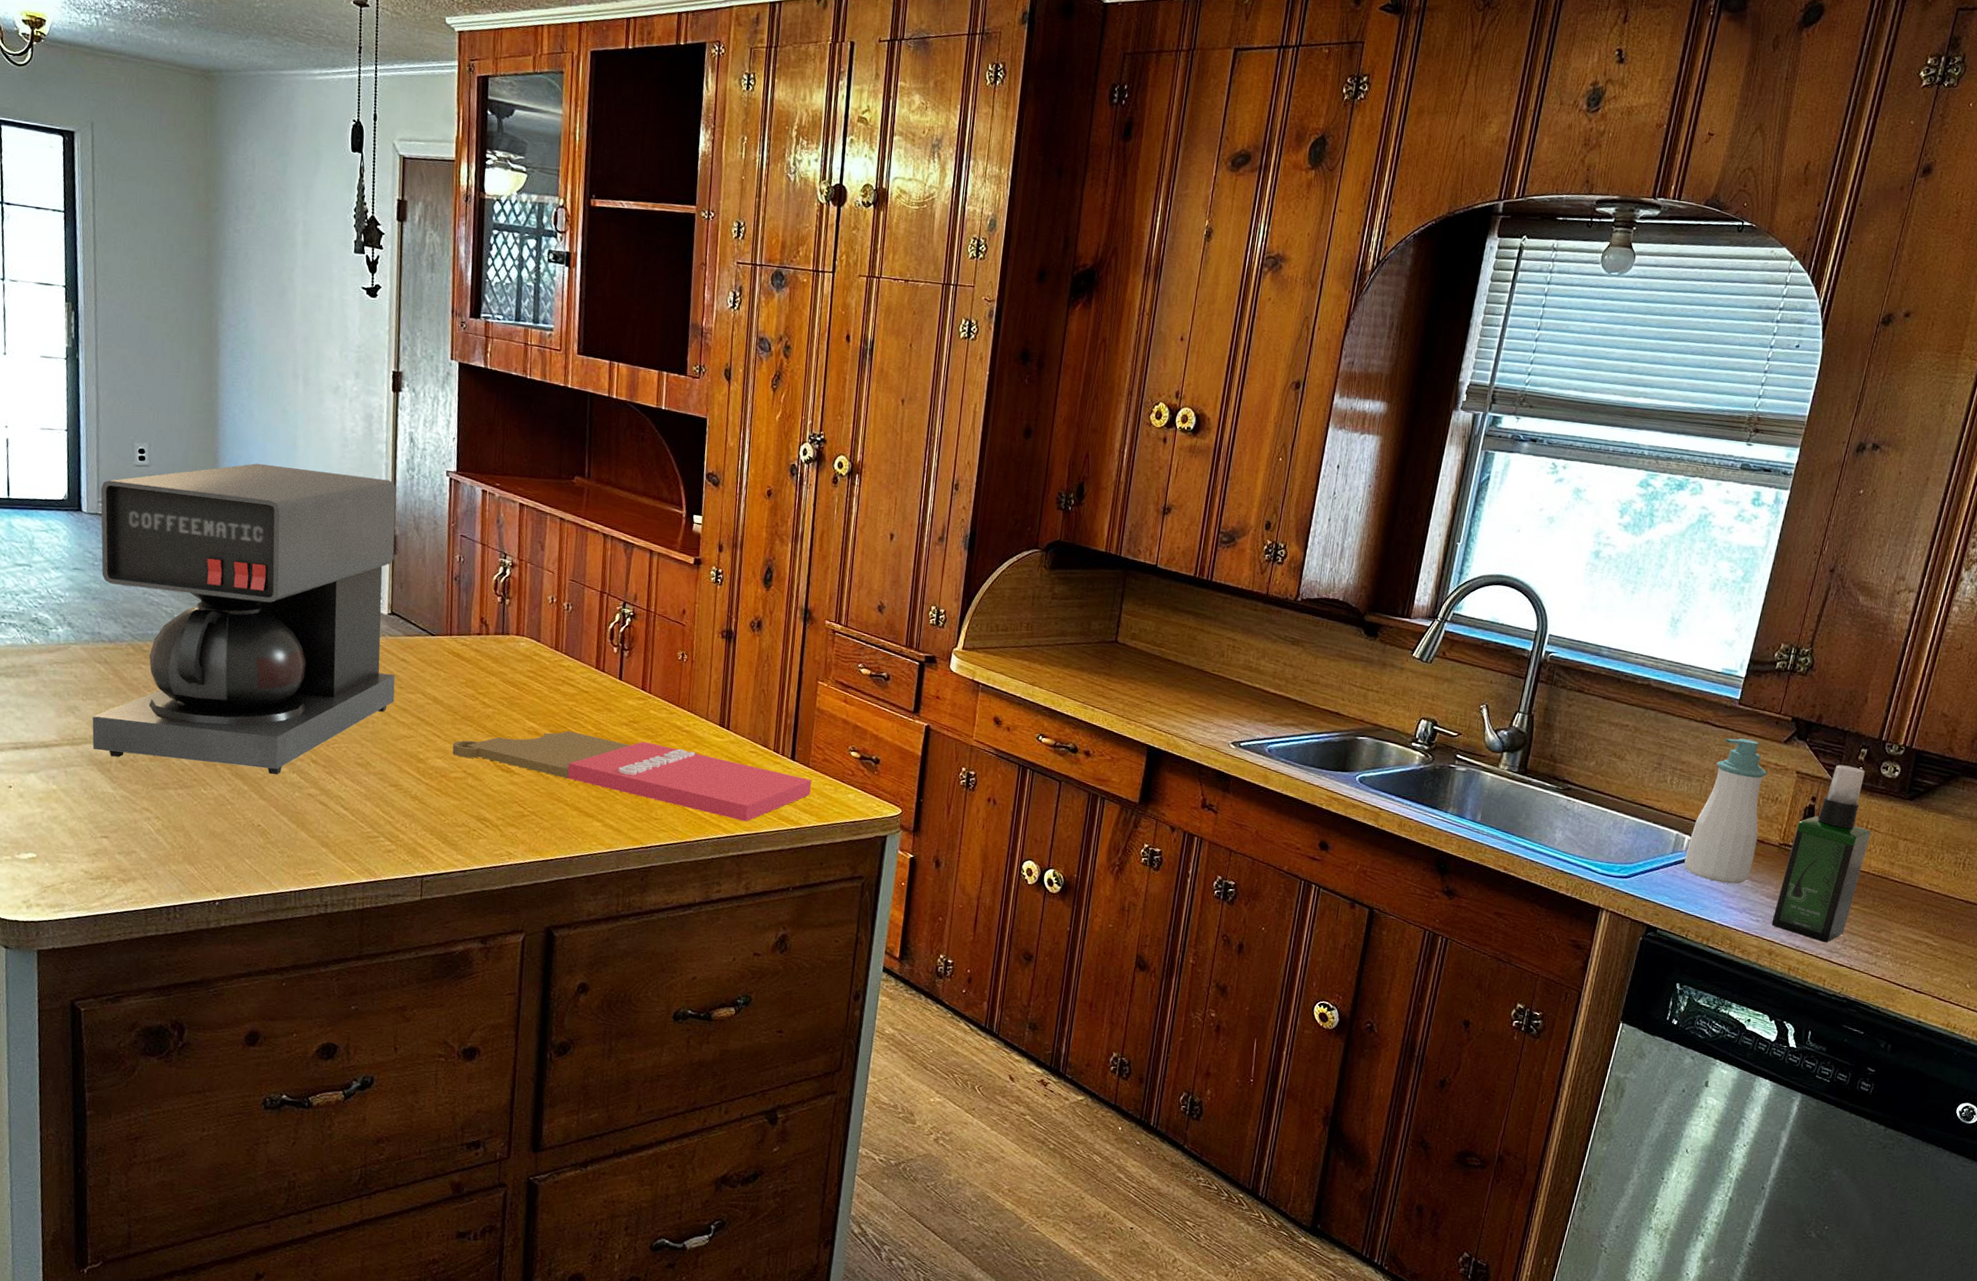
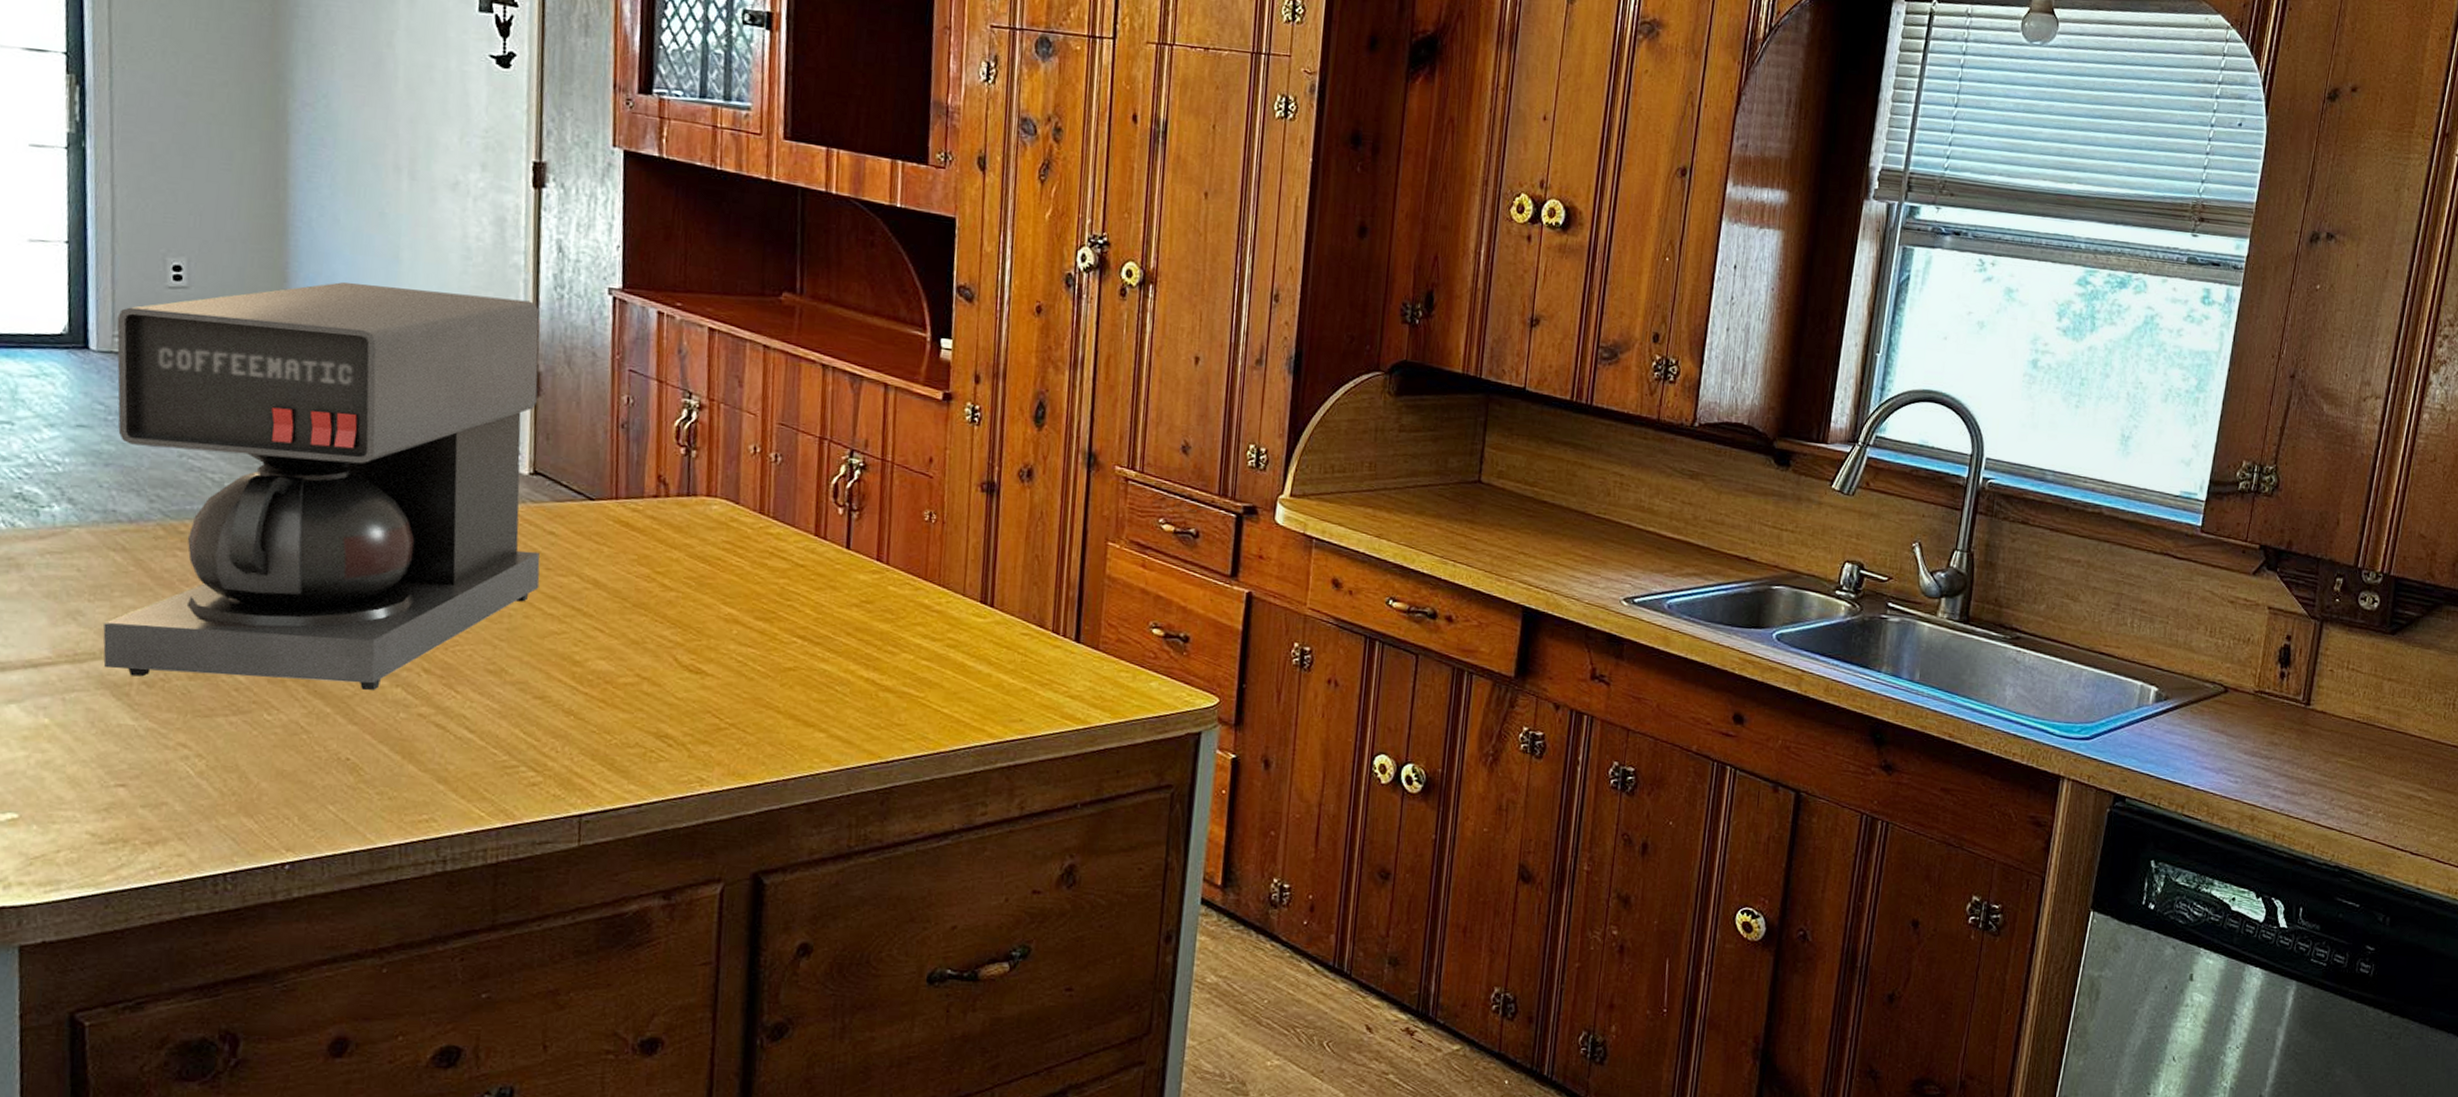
cutting board: present [452,730,812,822] -> none [621,616,1103,723]
soap bottle: present [1684,738,1767,884] -> none [2151,571,2236,741]
spray bottle: present [1771,765,1871,943] -> none [2251,597,2353,804]

